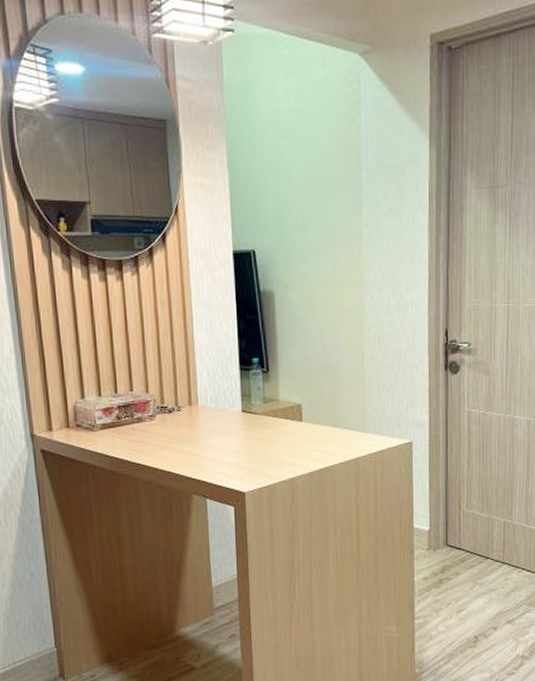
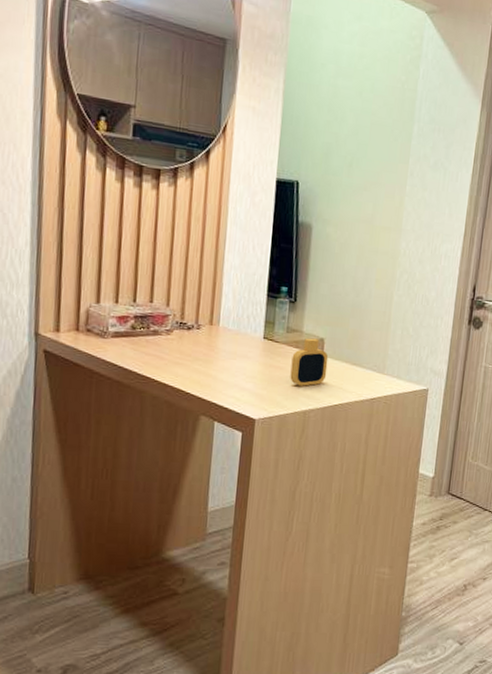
perfume bottle: none [272,405,309,454] -> present [290,338,329,386]

